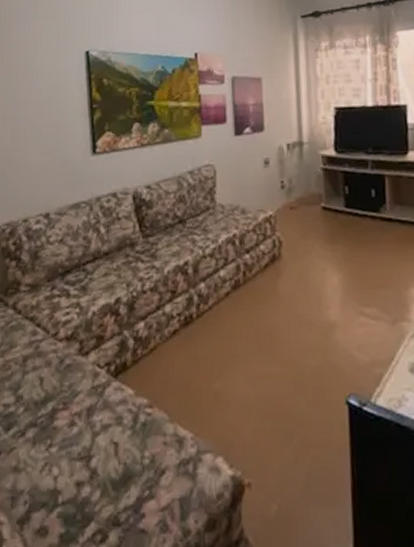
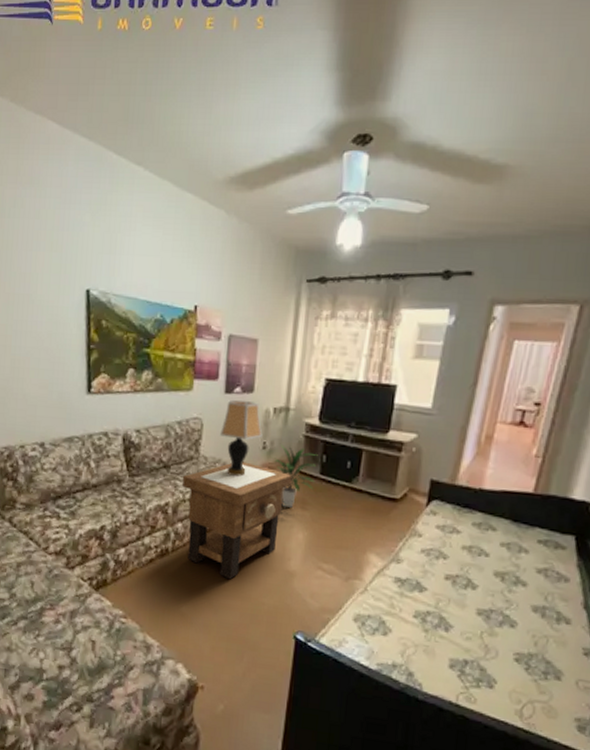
side table: none [201,205,317,342] -> present [183,462,293,580]
table lamp: none [235,141,279,222] -> present [220,400,263,476]
indoor plant: none [295,181,341,249] -> present [274,444,318,508]

